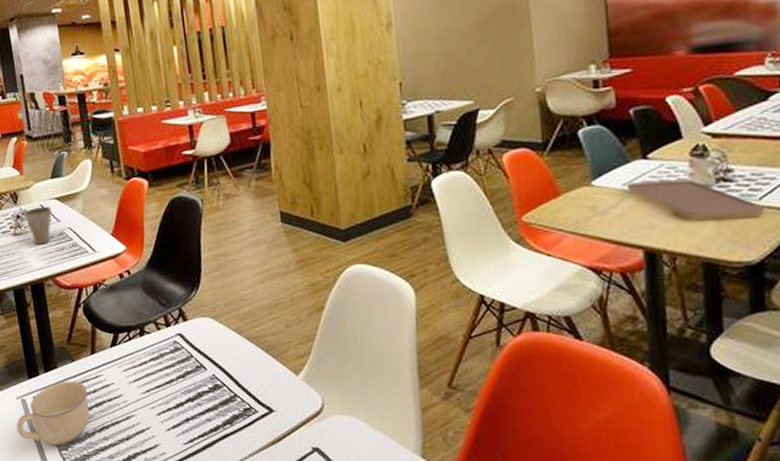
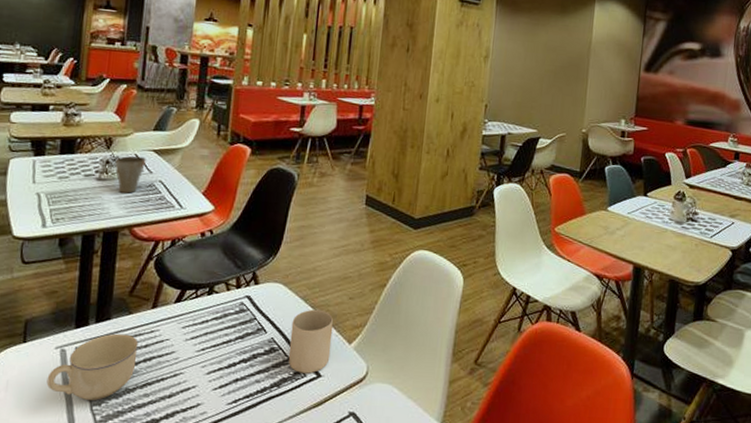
mug: none [230,341,279,409] -> present [288,309,334,374]
tray: present [626,179,764,221] -> none [630,212,712,251]

